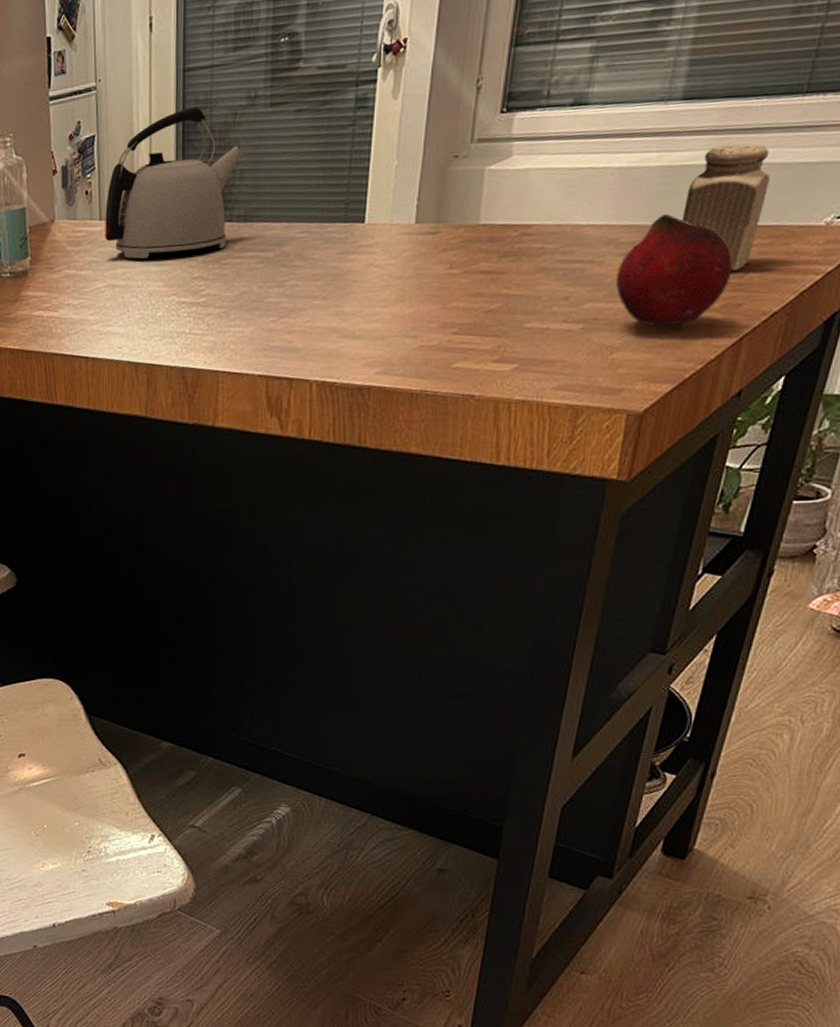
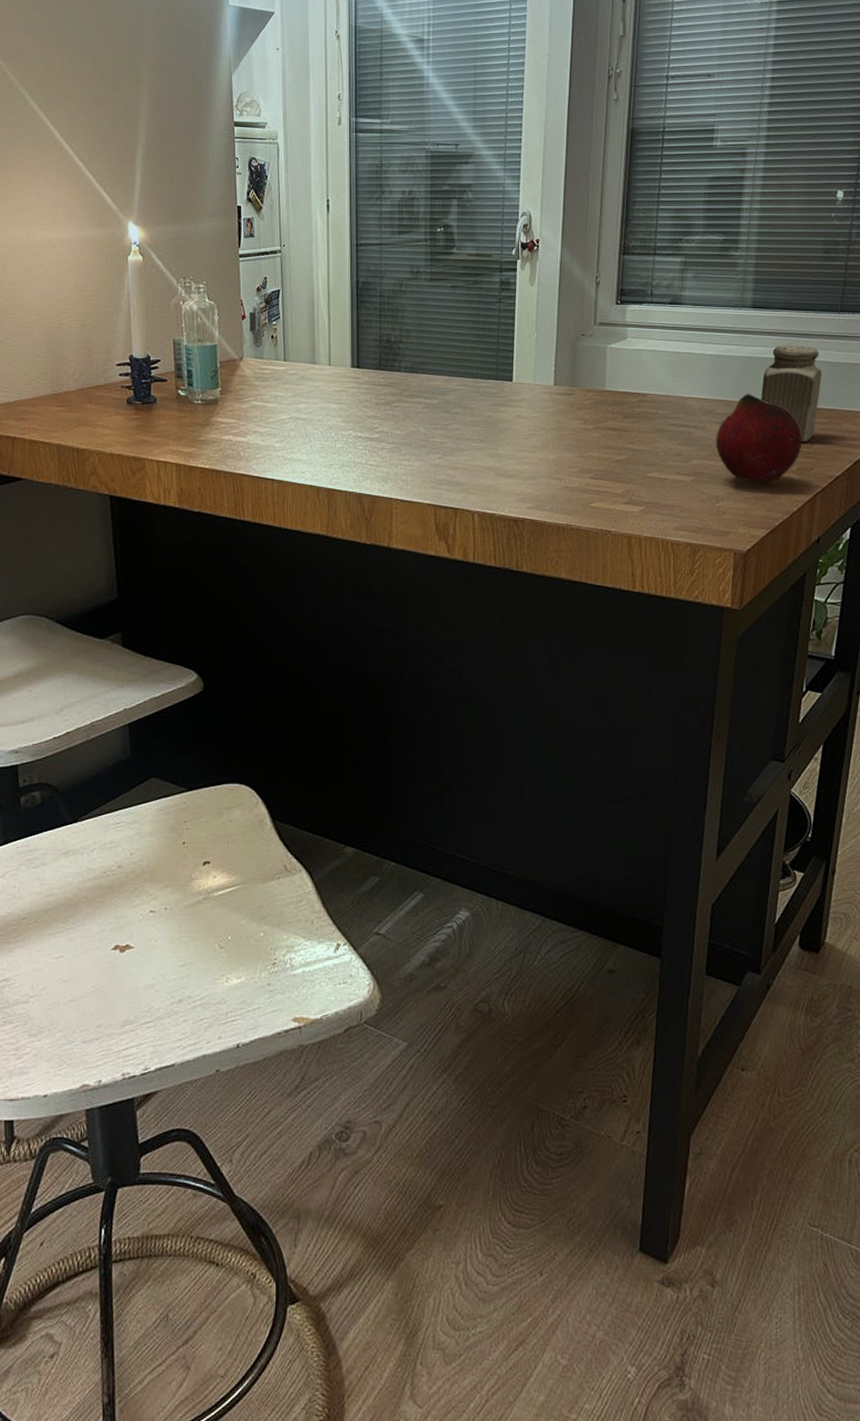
kettle: present [105,106,244,259] -> none [289,275,409,397]

